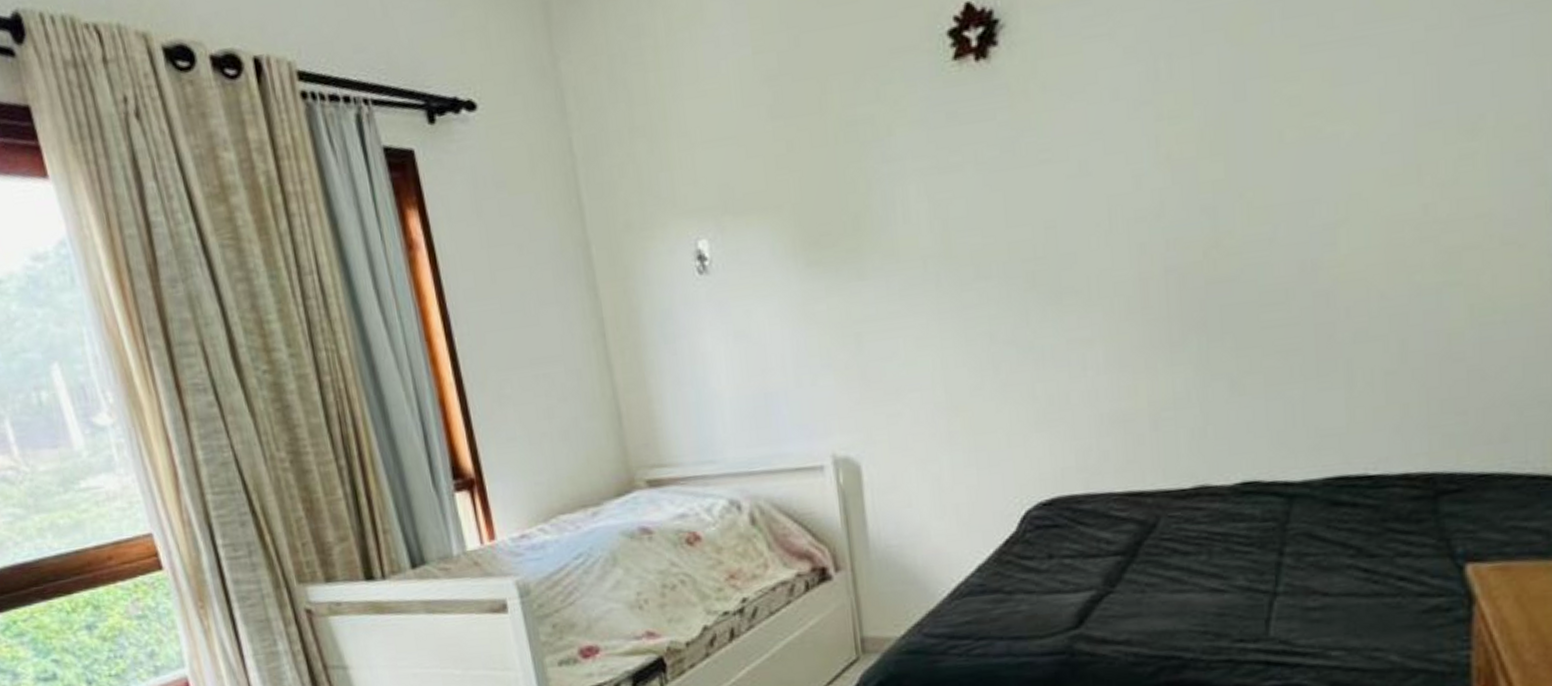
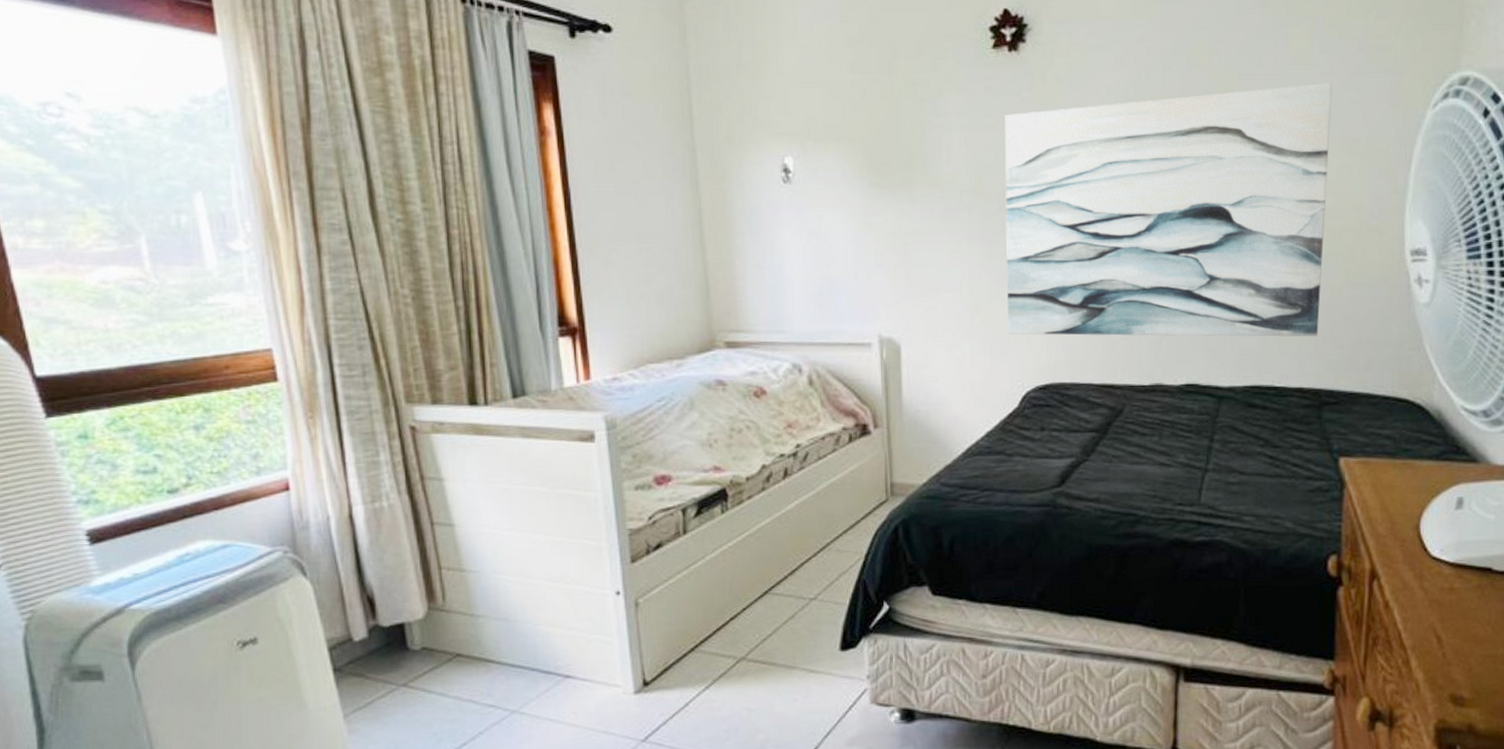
wall art: none [975,38,1443,439] -> present [1004,83,1333,337]

